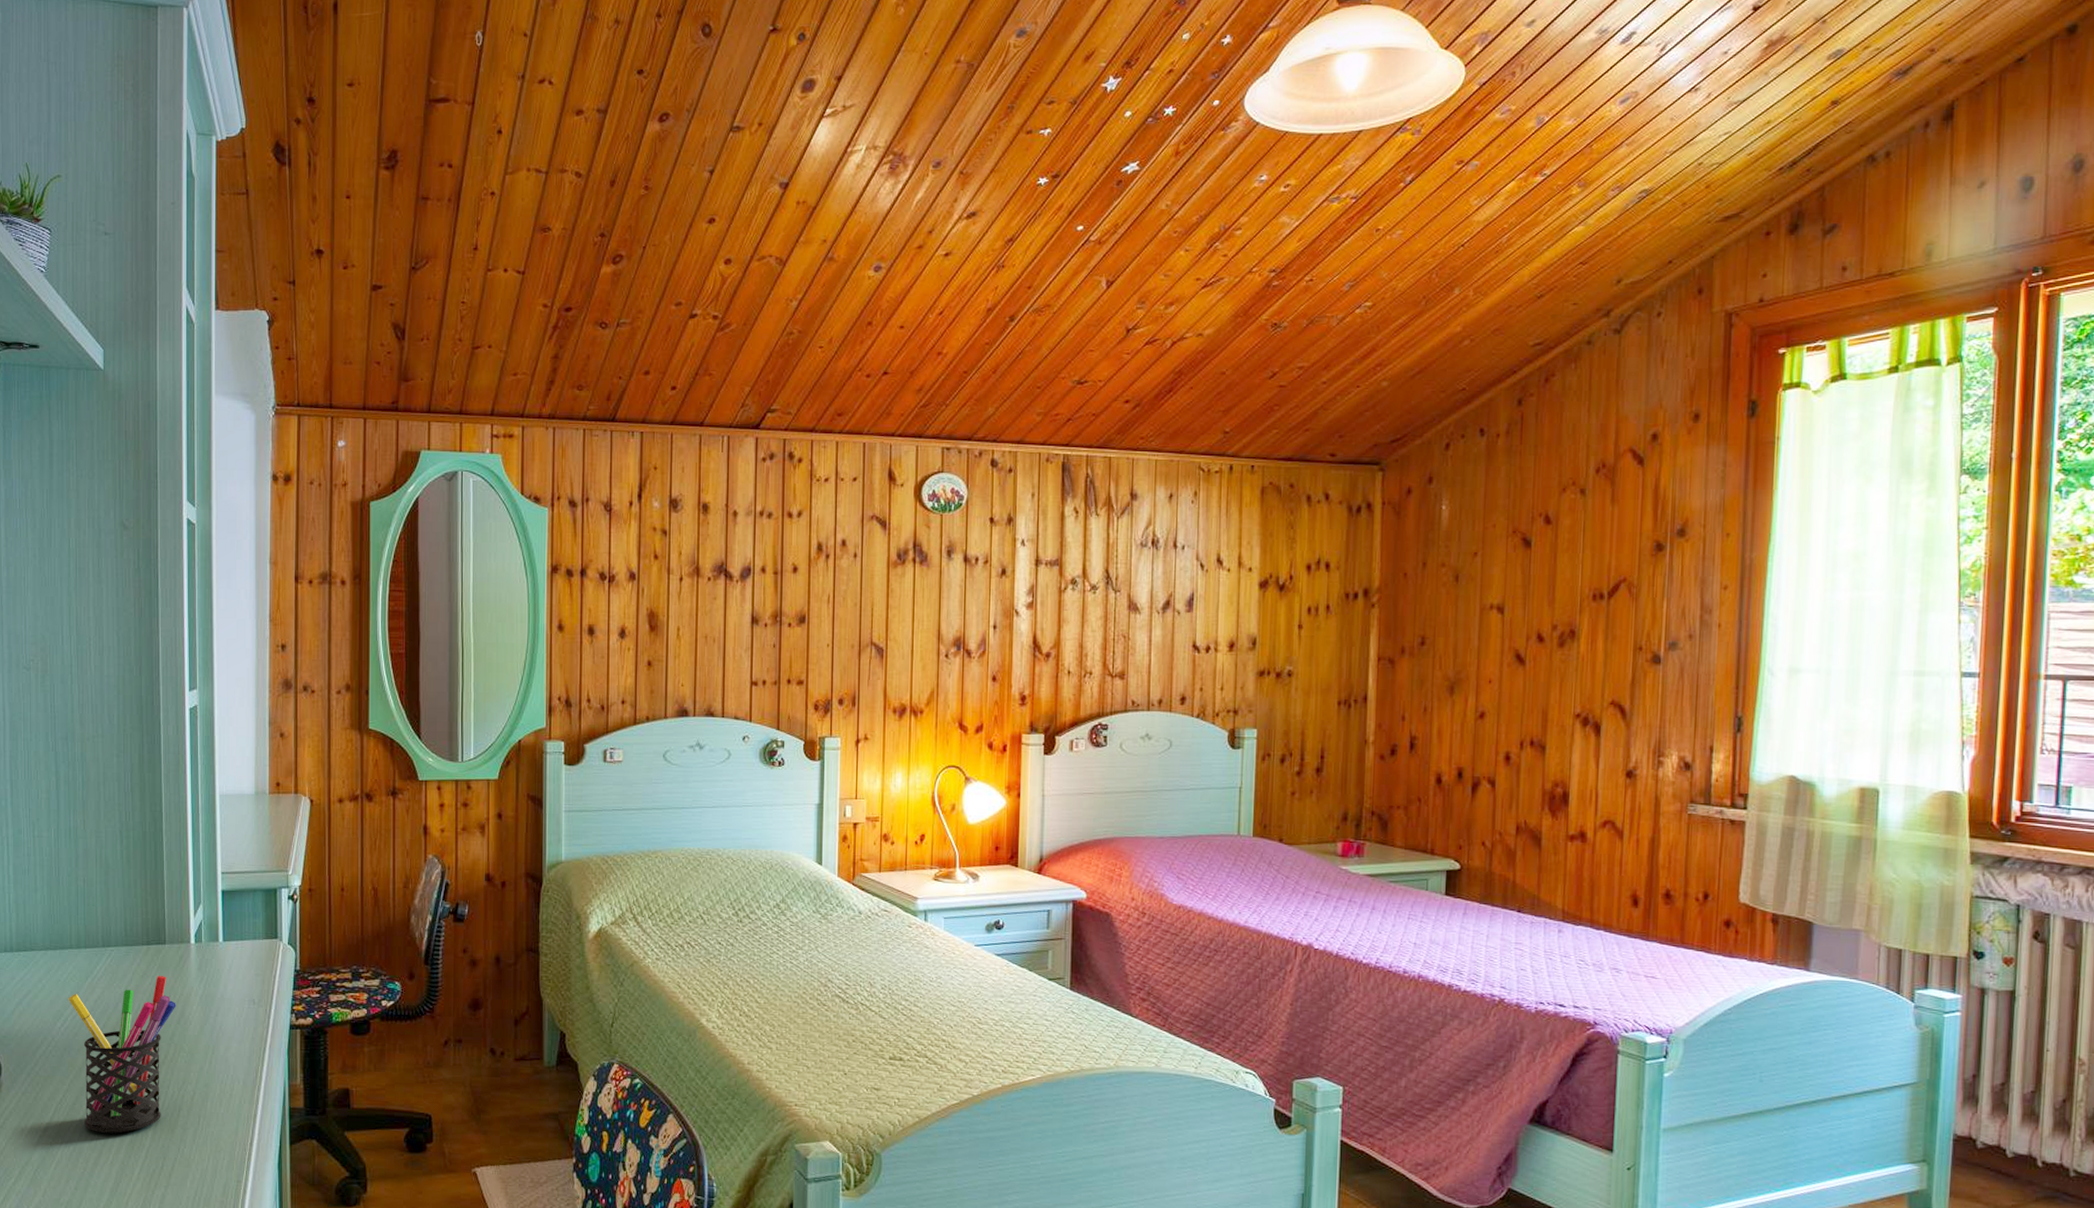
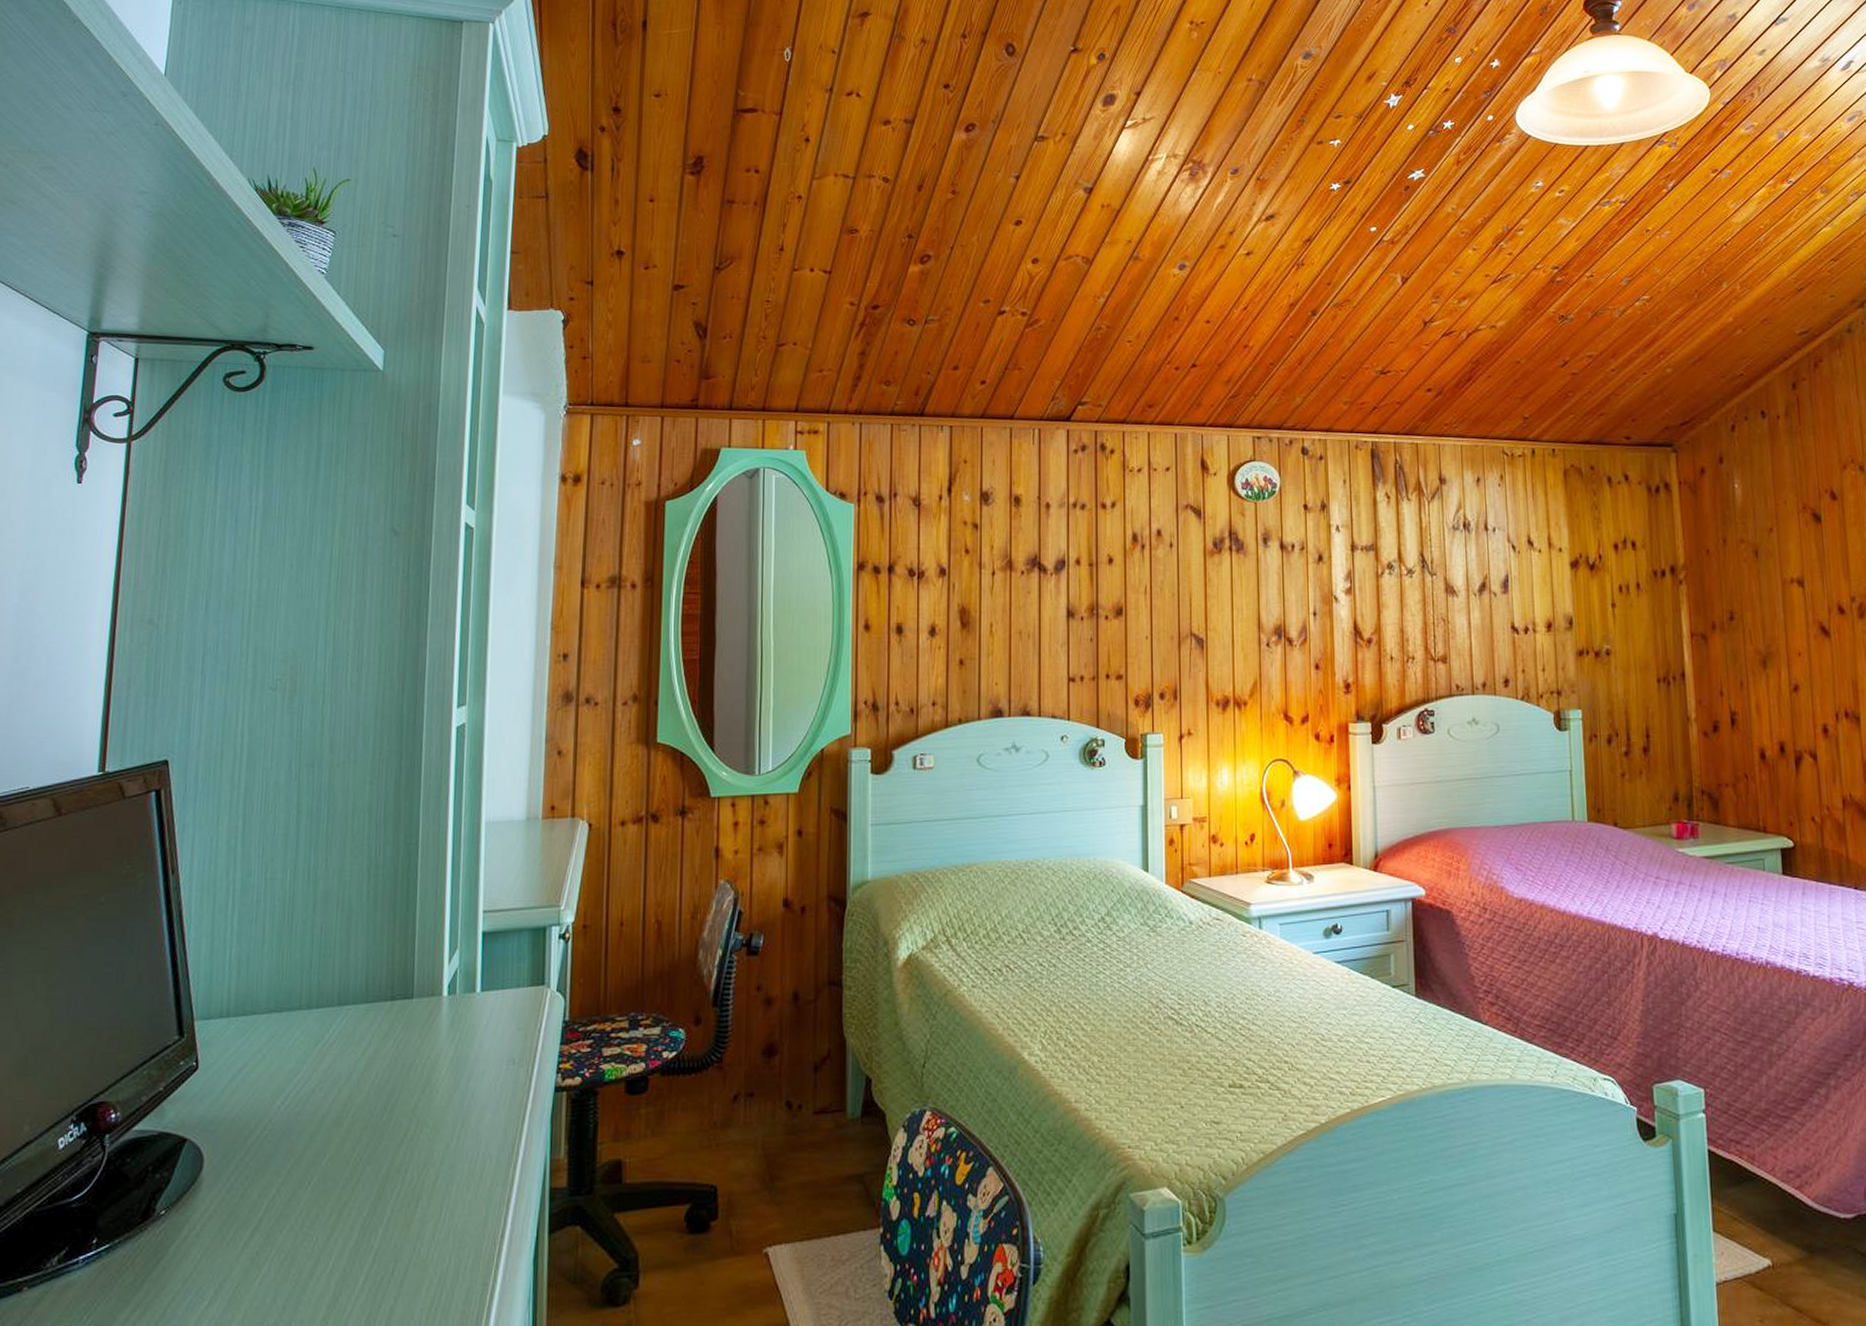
pen holder: present [68,976,176,1133] -> none [292,1037,422,1234]

